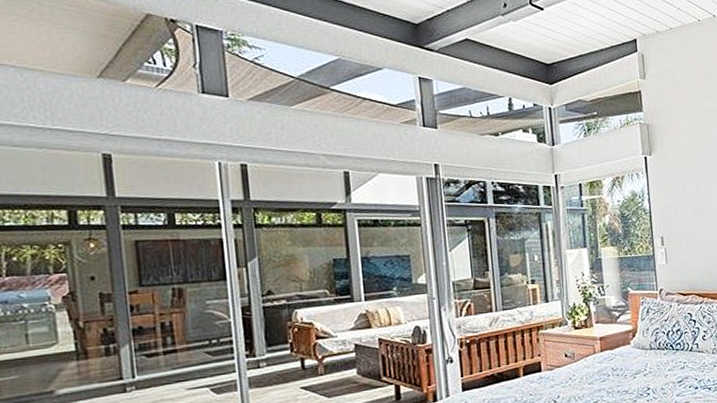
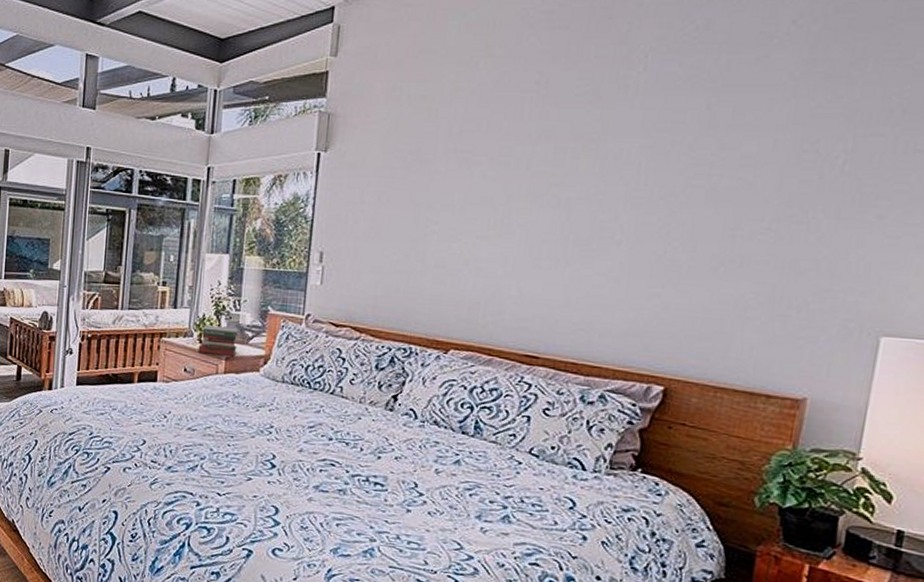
books: none [574,310,609,338] -> present [198,325,238,357]

